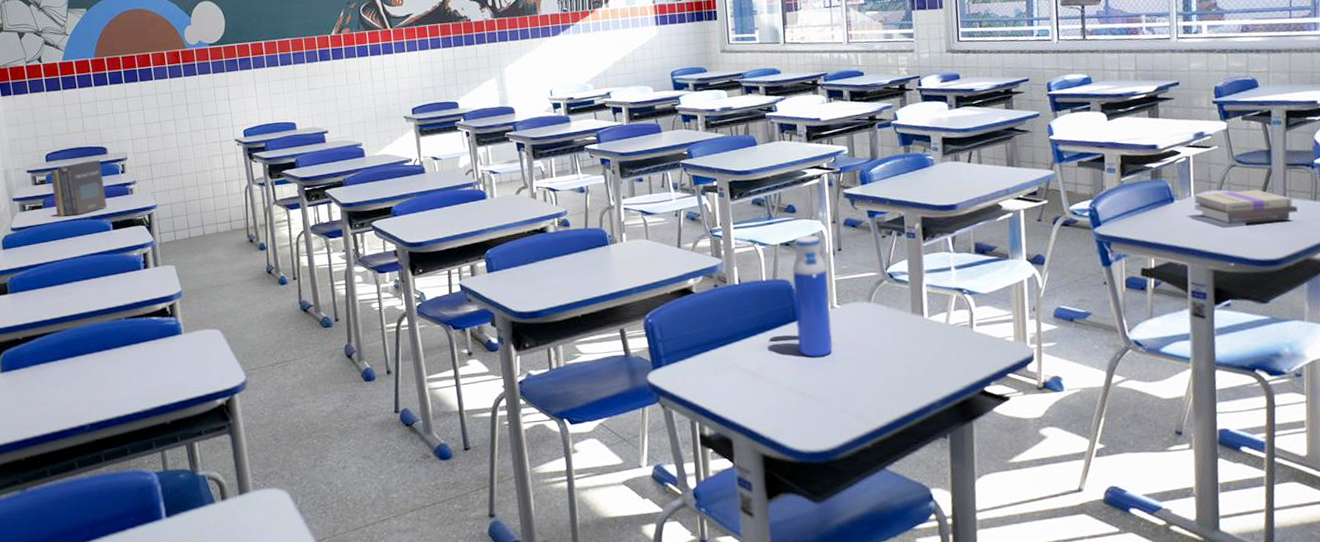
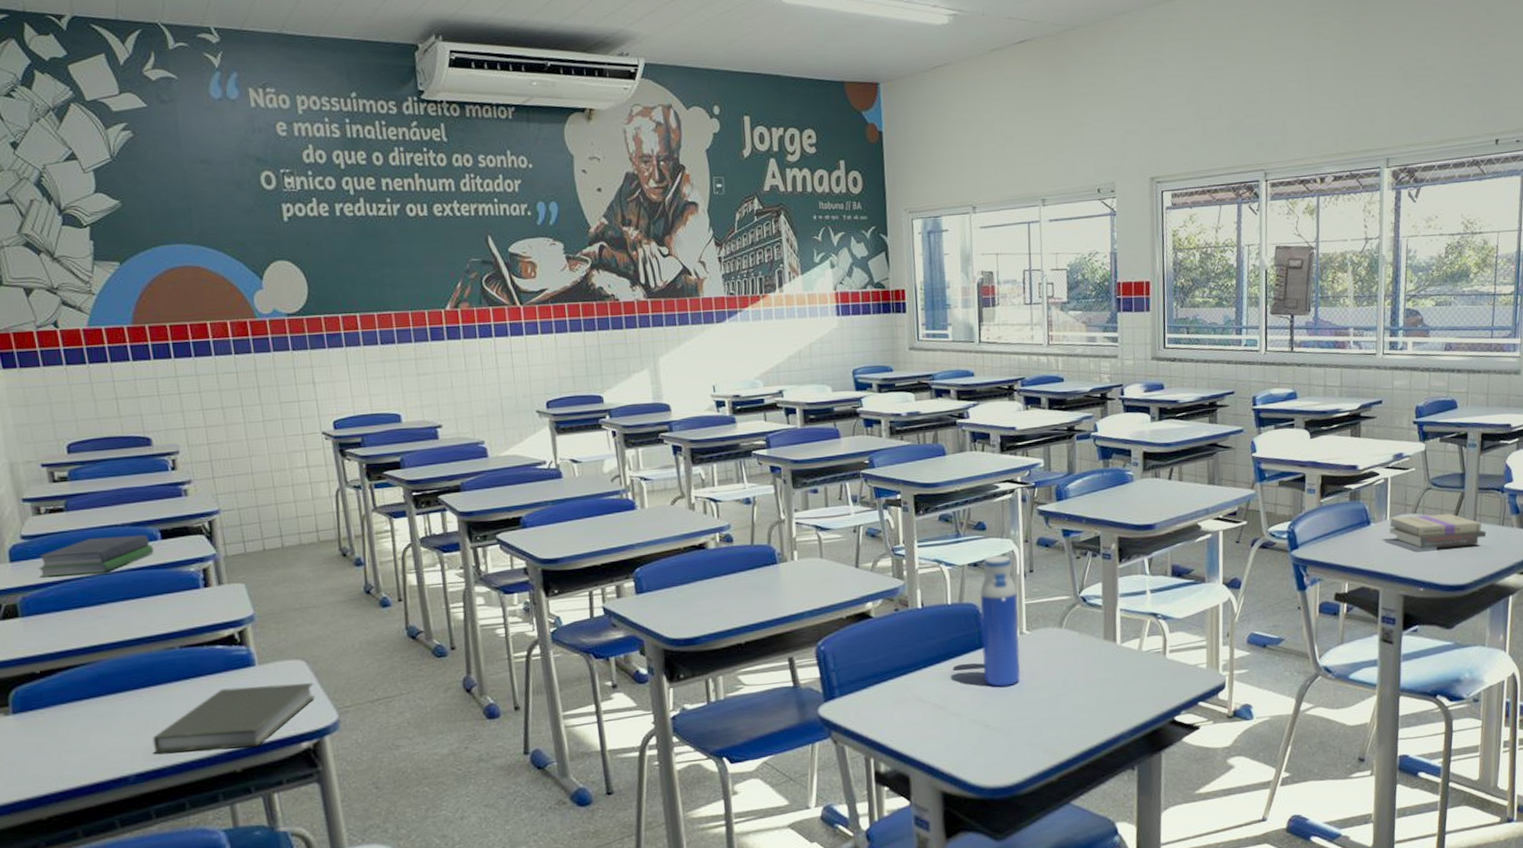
book: none [22,226,107,262] -> present [37,534,154,578]
books: present [50,160,108,217] -> none [73,453,154,523]
book: none [103,349,228,408] -> present [152,683,316,754]

